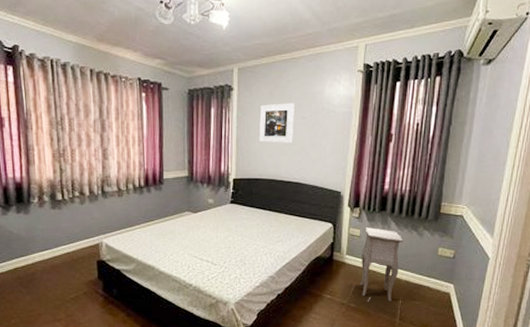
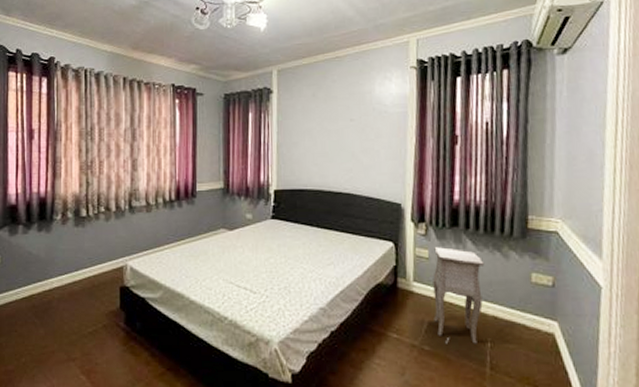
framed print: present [258,103,294,143] -> none [302,104,342,149]

